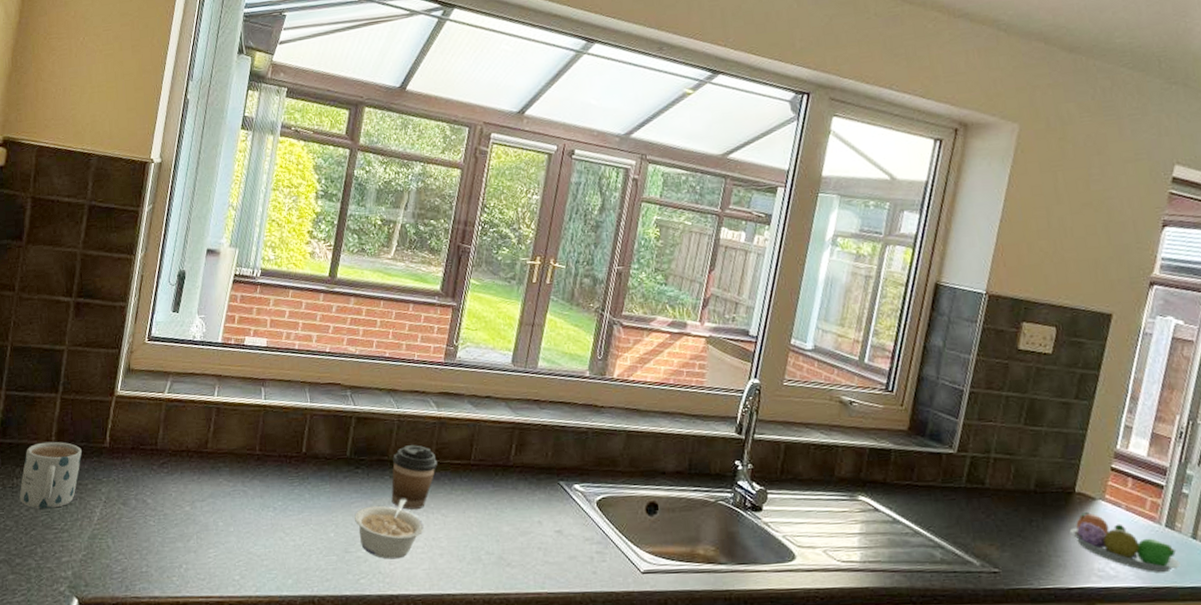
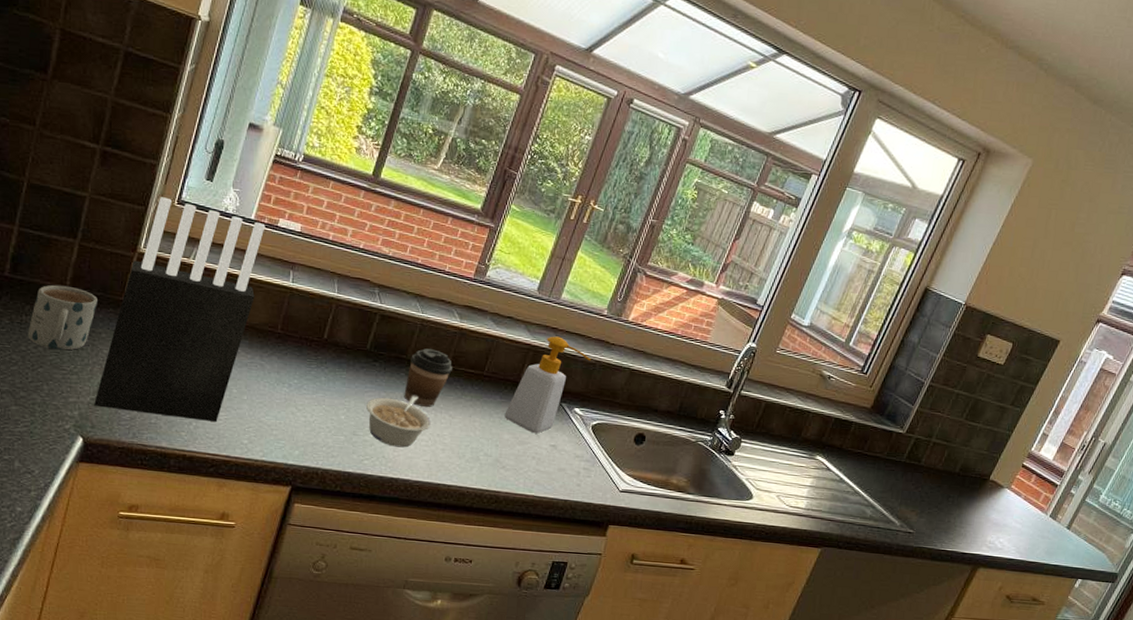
knife block: none [86,336,233,563] -> present [94,197,266,422]
soap bottle: none [500,408,582,521] -> present [504,336,591,434]
fruit bowl: present [1069,511,1181,573] -> none [976,496,1053,552]

